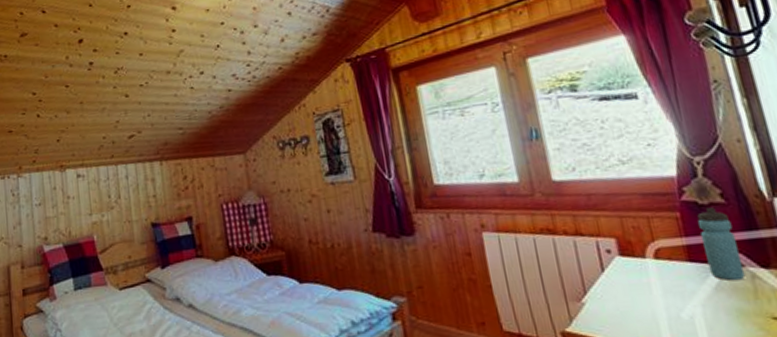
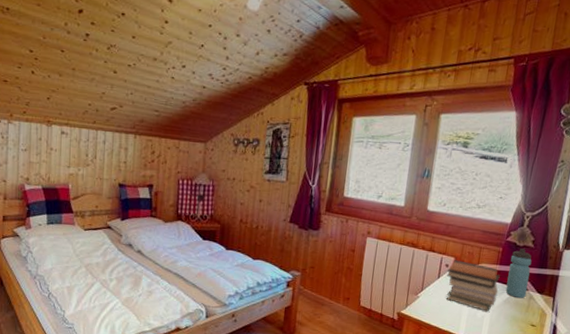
book stack: none [612,240,703,309] -> present [446,260,500,312]

